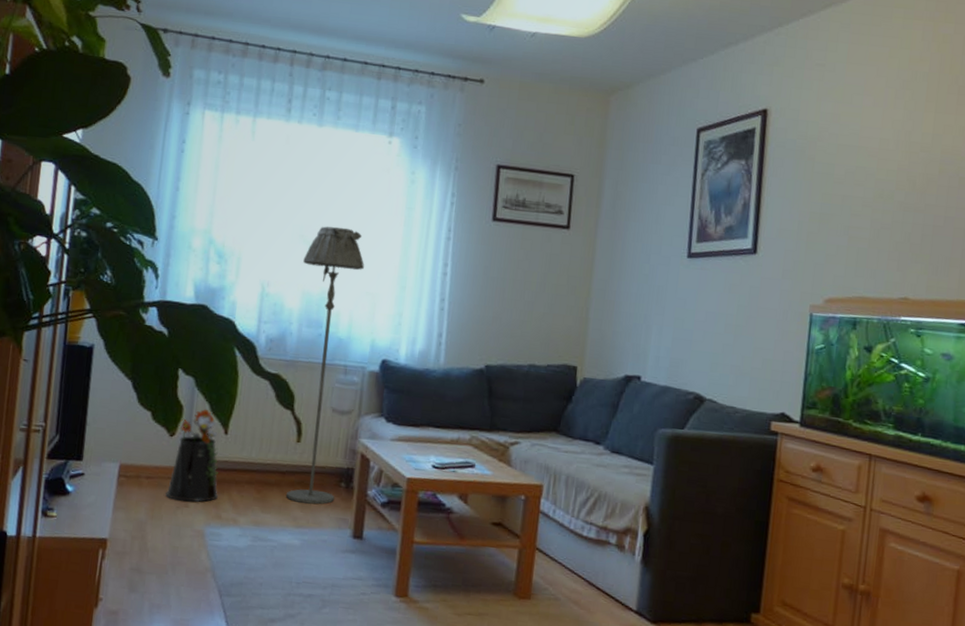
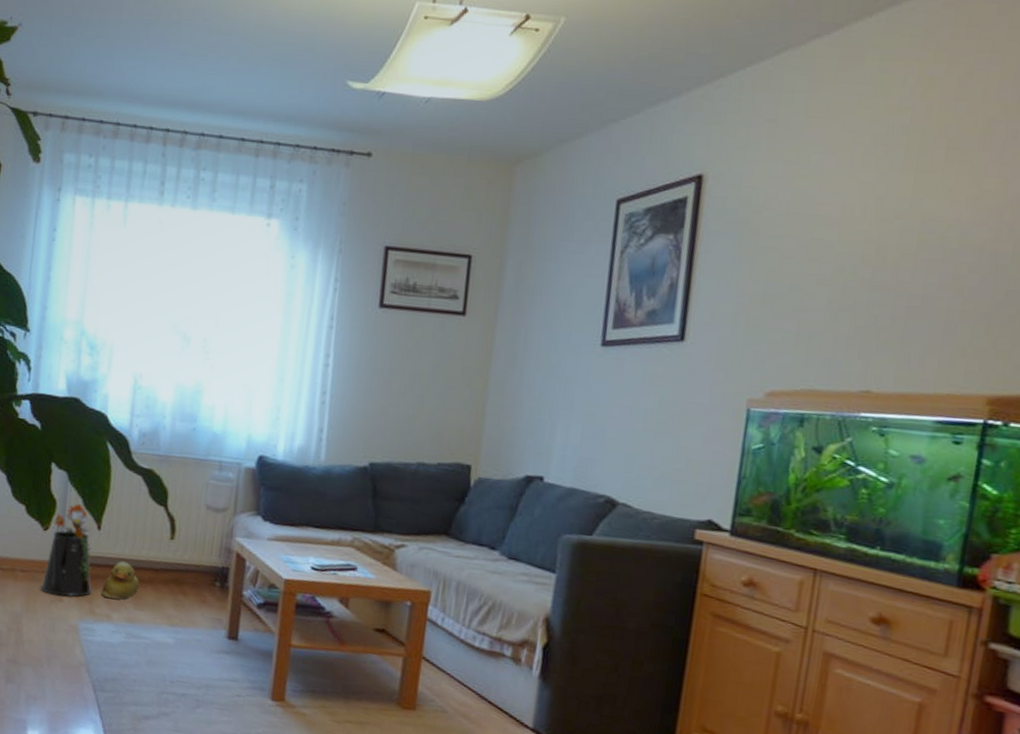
rubber duck: none [228,465,267,504] -> present [102,561,140,600]
floor lamp: present [286,226,364,505] -> none [160,315,241,603]

